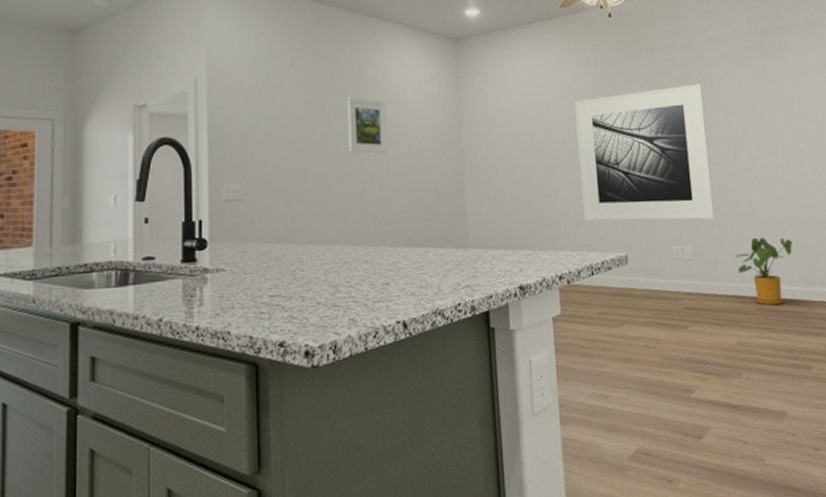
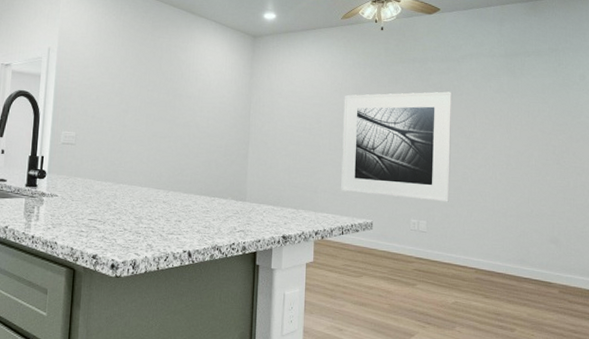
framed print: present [347,97,388,154] -> none [161,74,193,121]
house plant: present [734,237,793,306] -> none [461,220,512,277]

